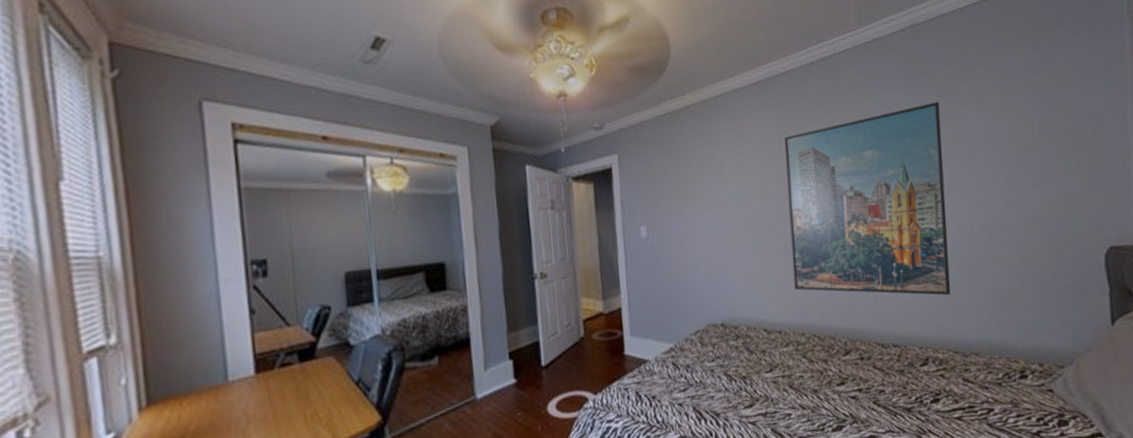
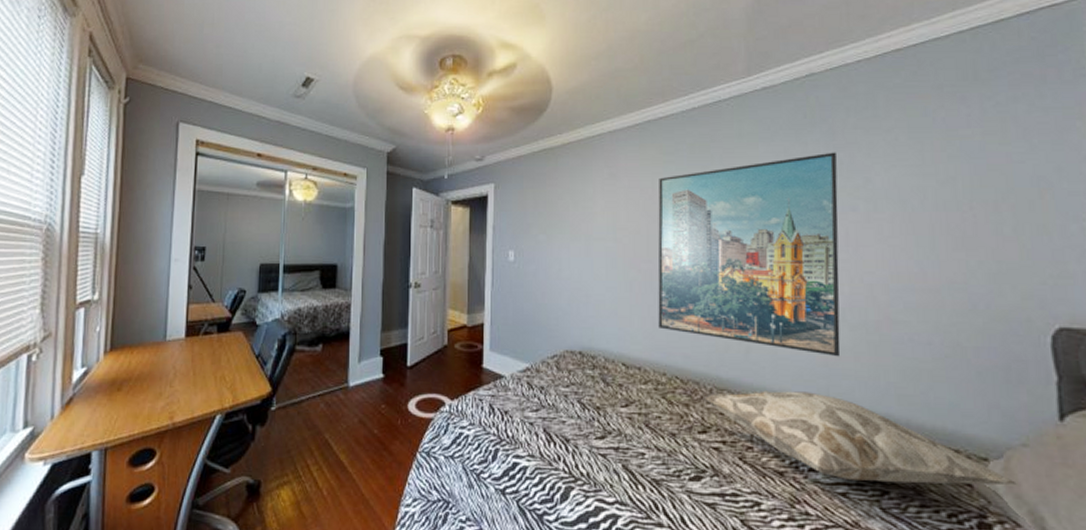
decorative pillow: none [839,331,1084,405] -> present [703,390,1017,486]

